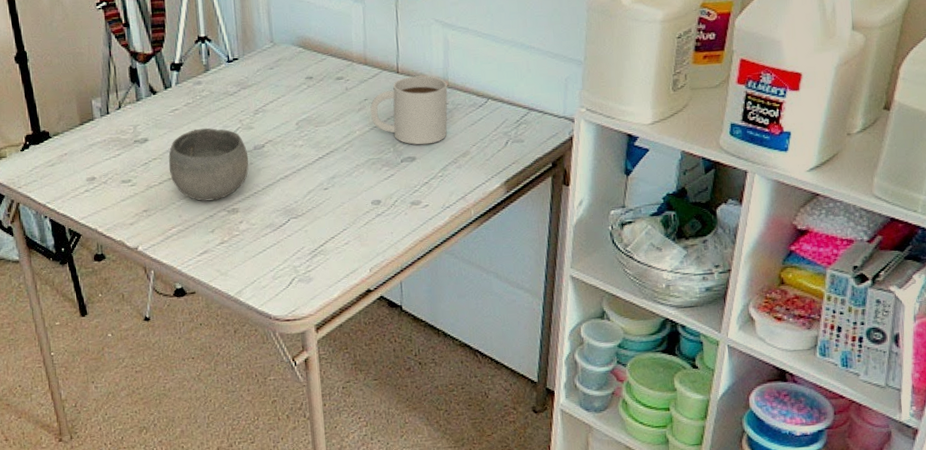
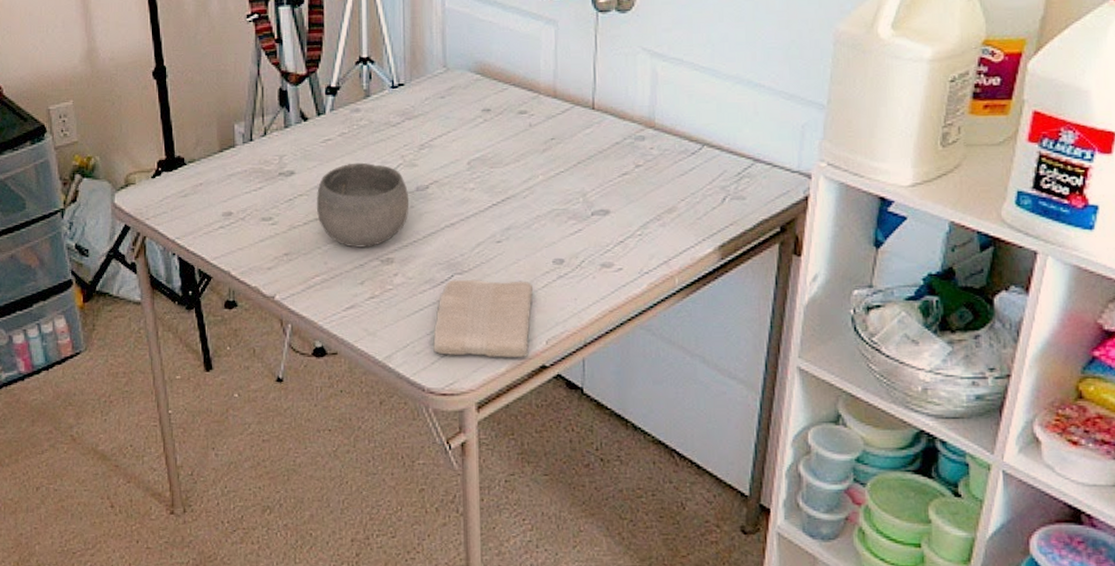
washcloth: none [276,220,357,287] -> present [433,279,533,358]
mug: present [370,75,448,145] -> none [558,114,653,196]

